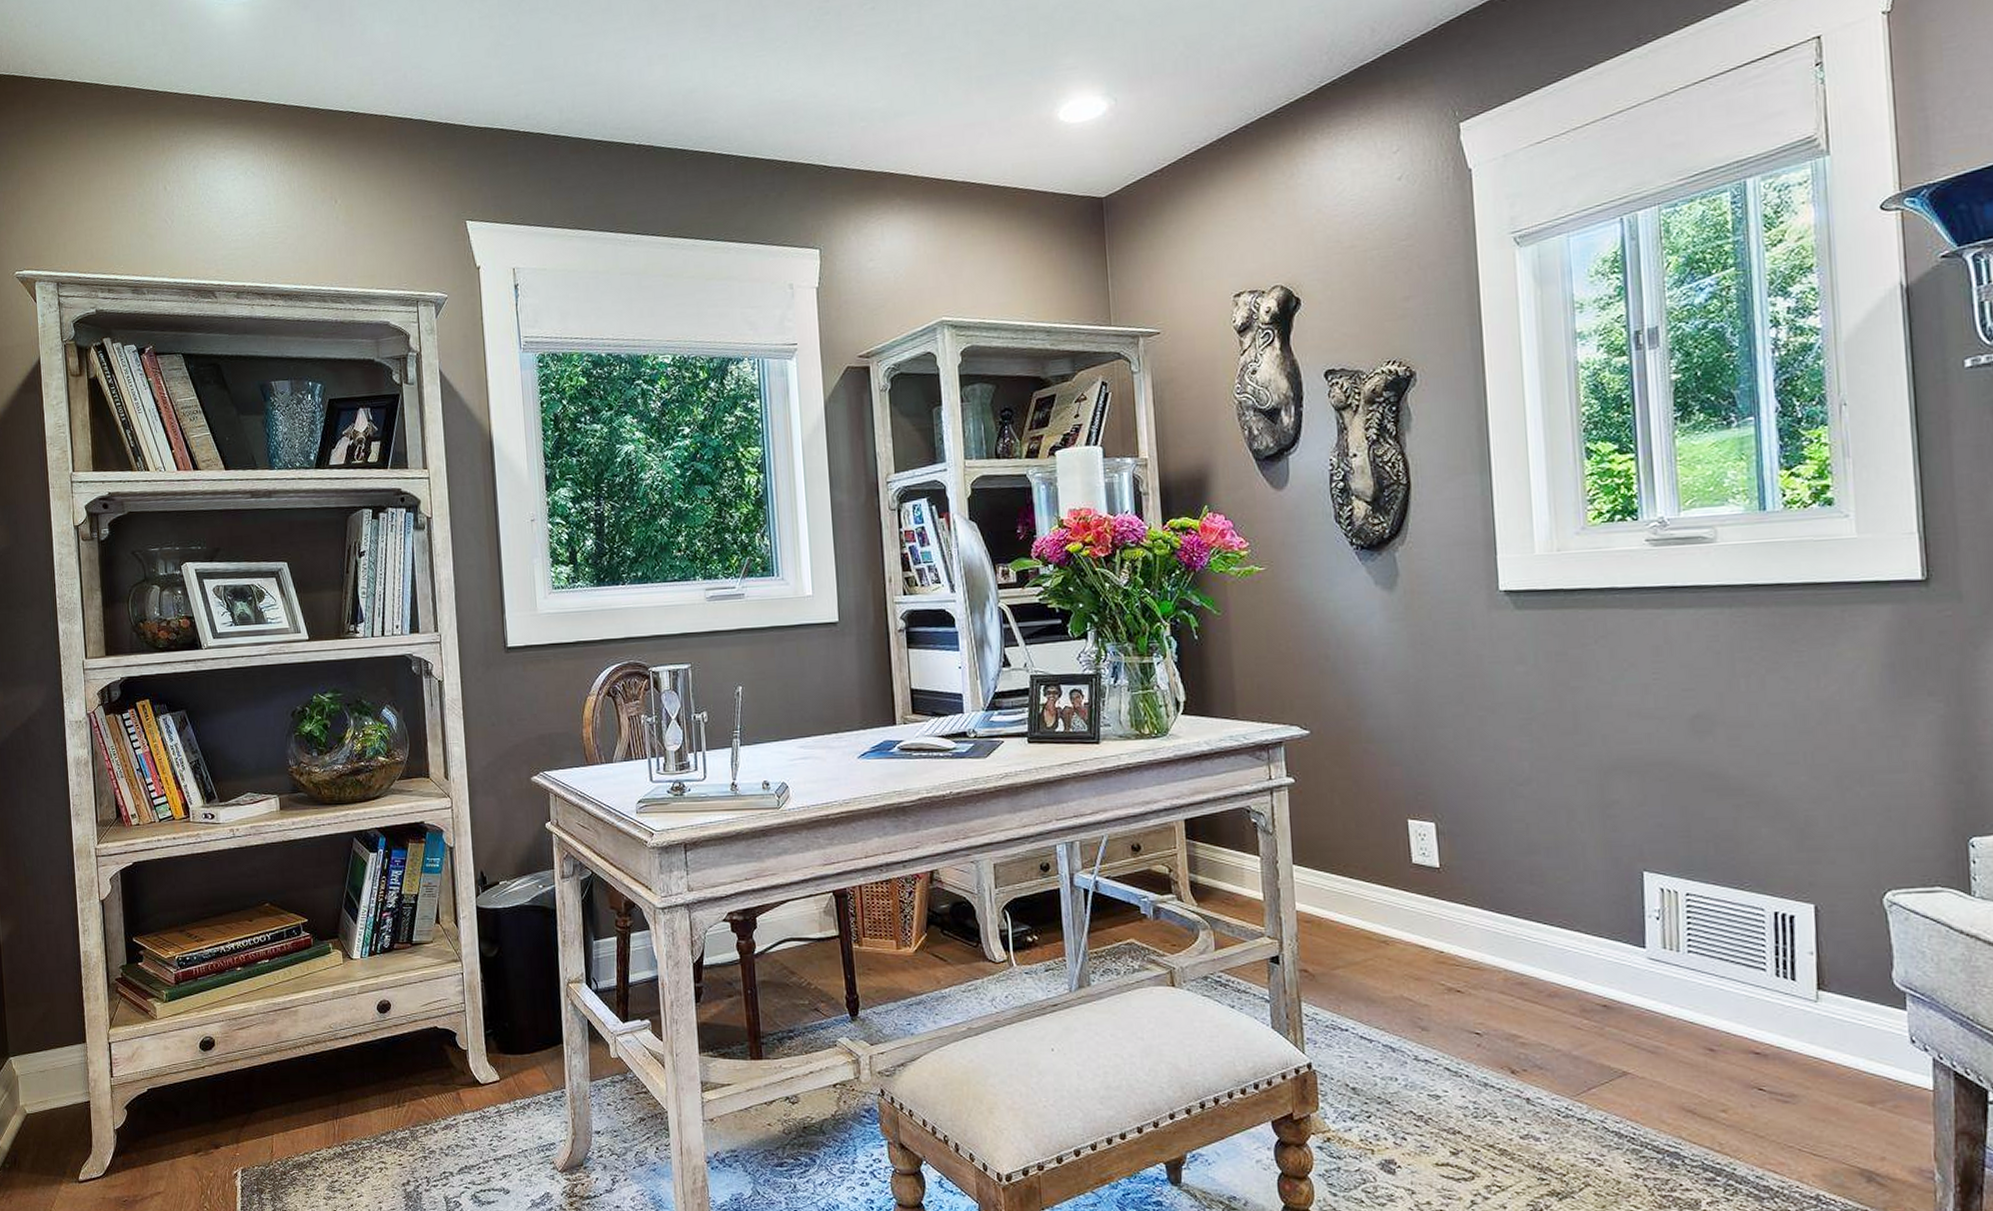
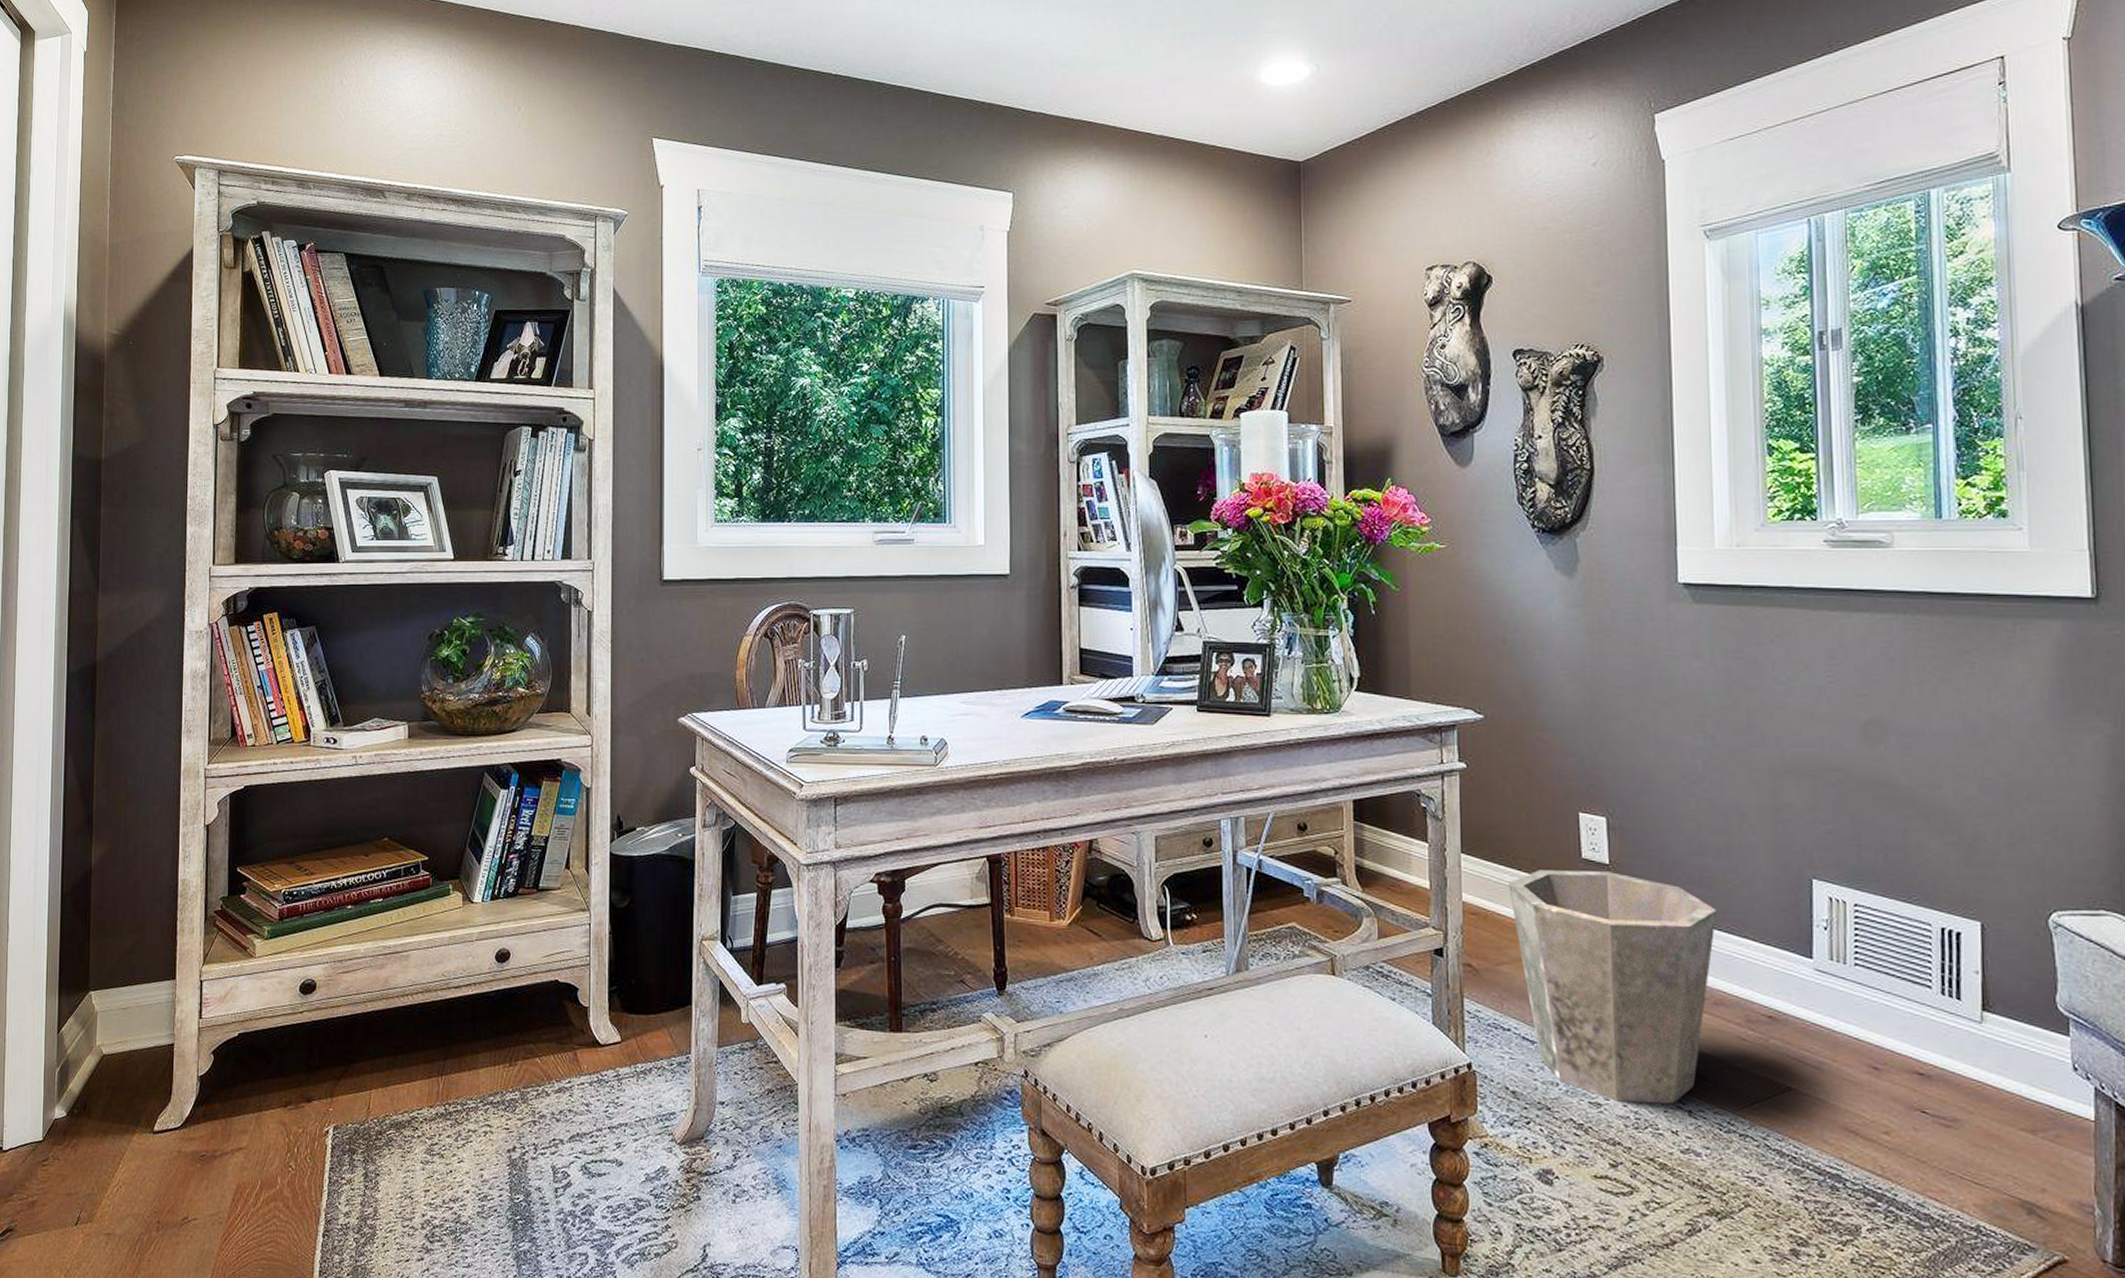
waste bin: none [1341,875,1549,1093] -> present [1508,870,1717,1105]

